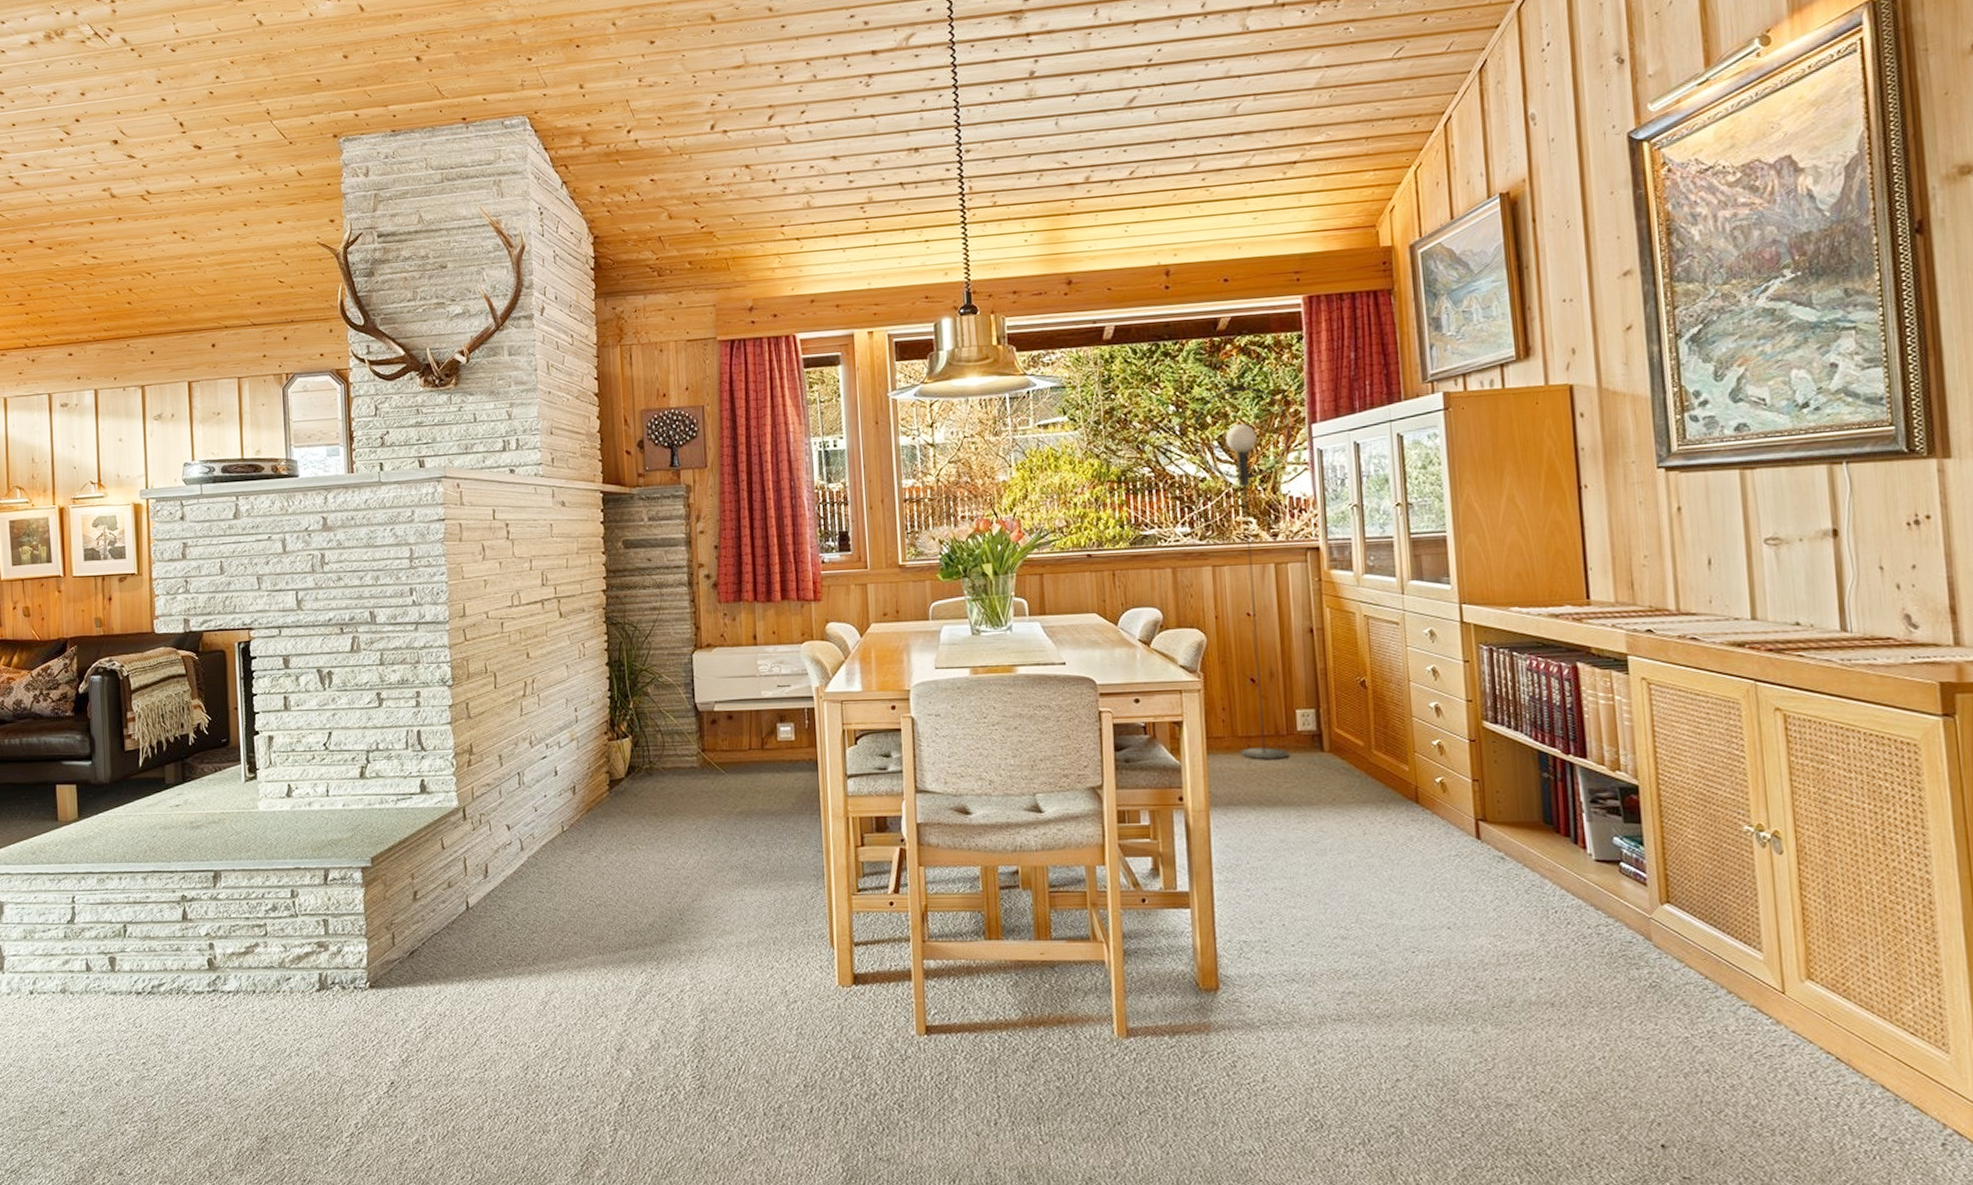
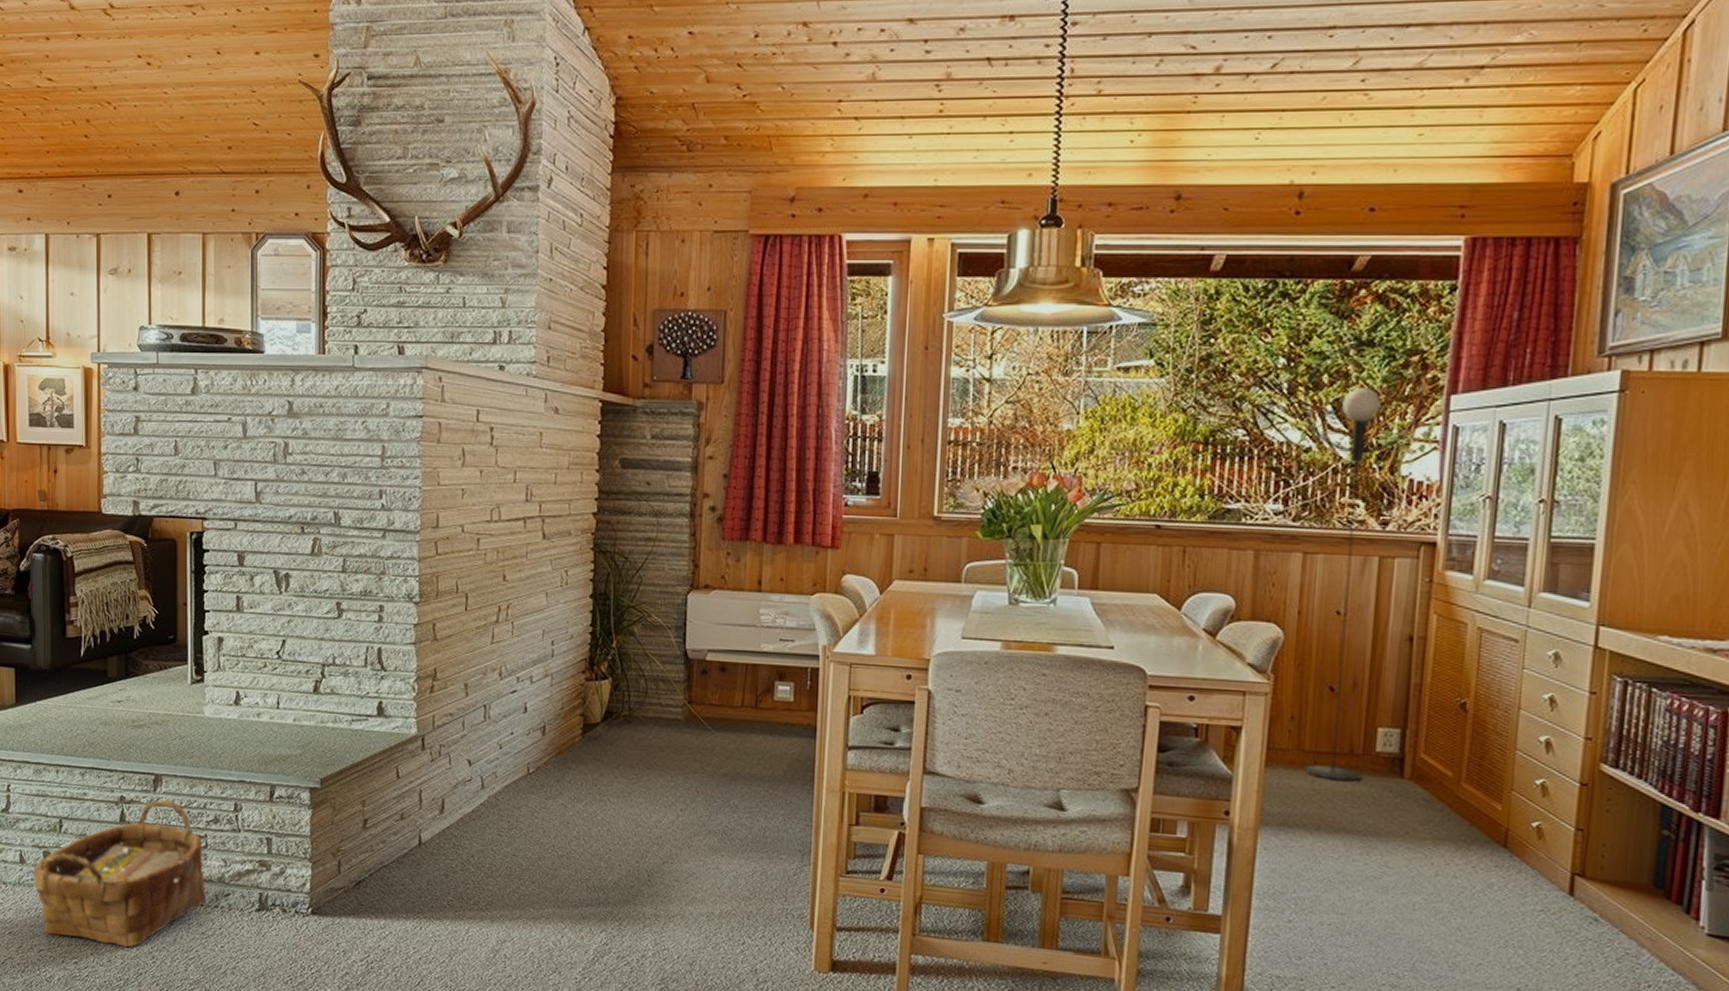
woven basket: none [100,893,268,1042] -> present [34,799,206,948]

